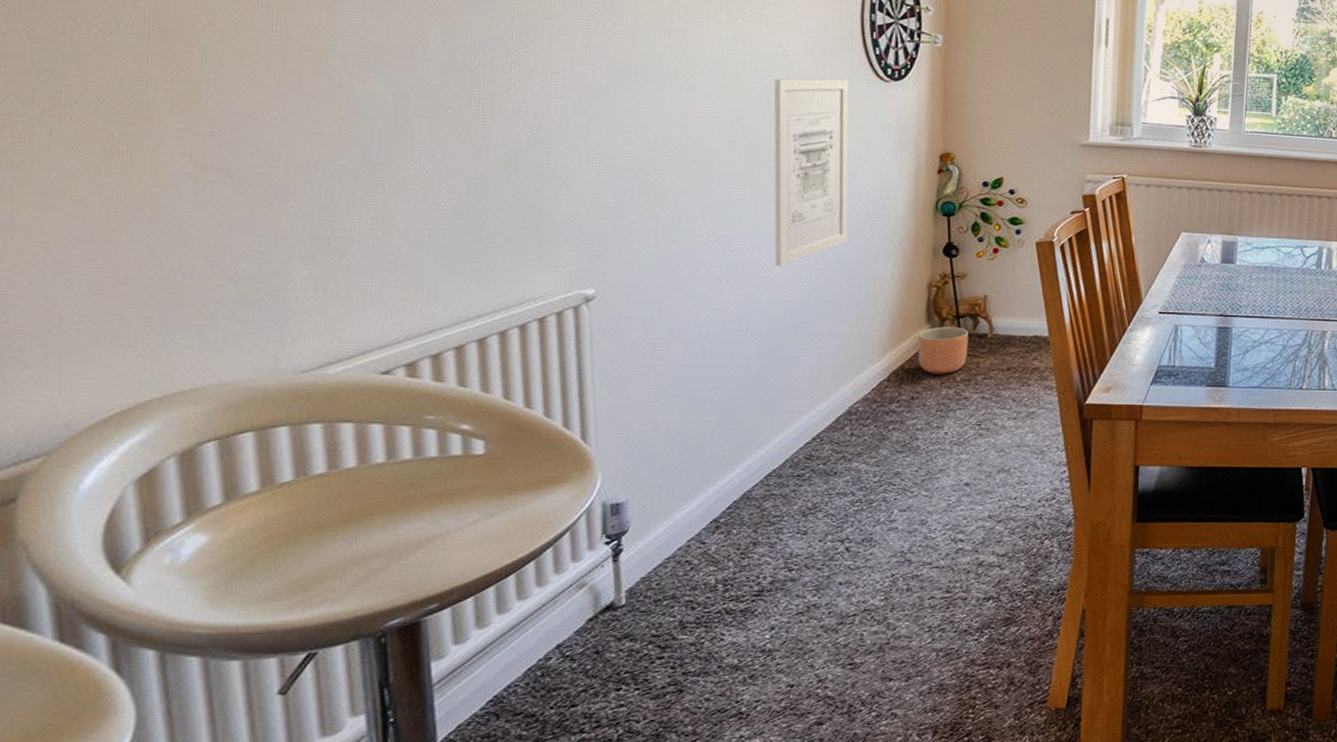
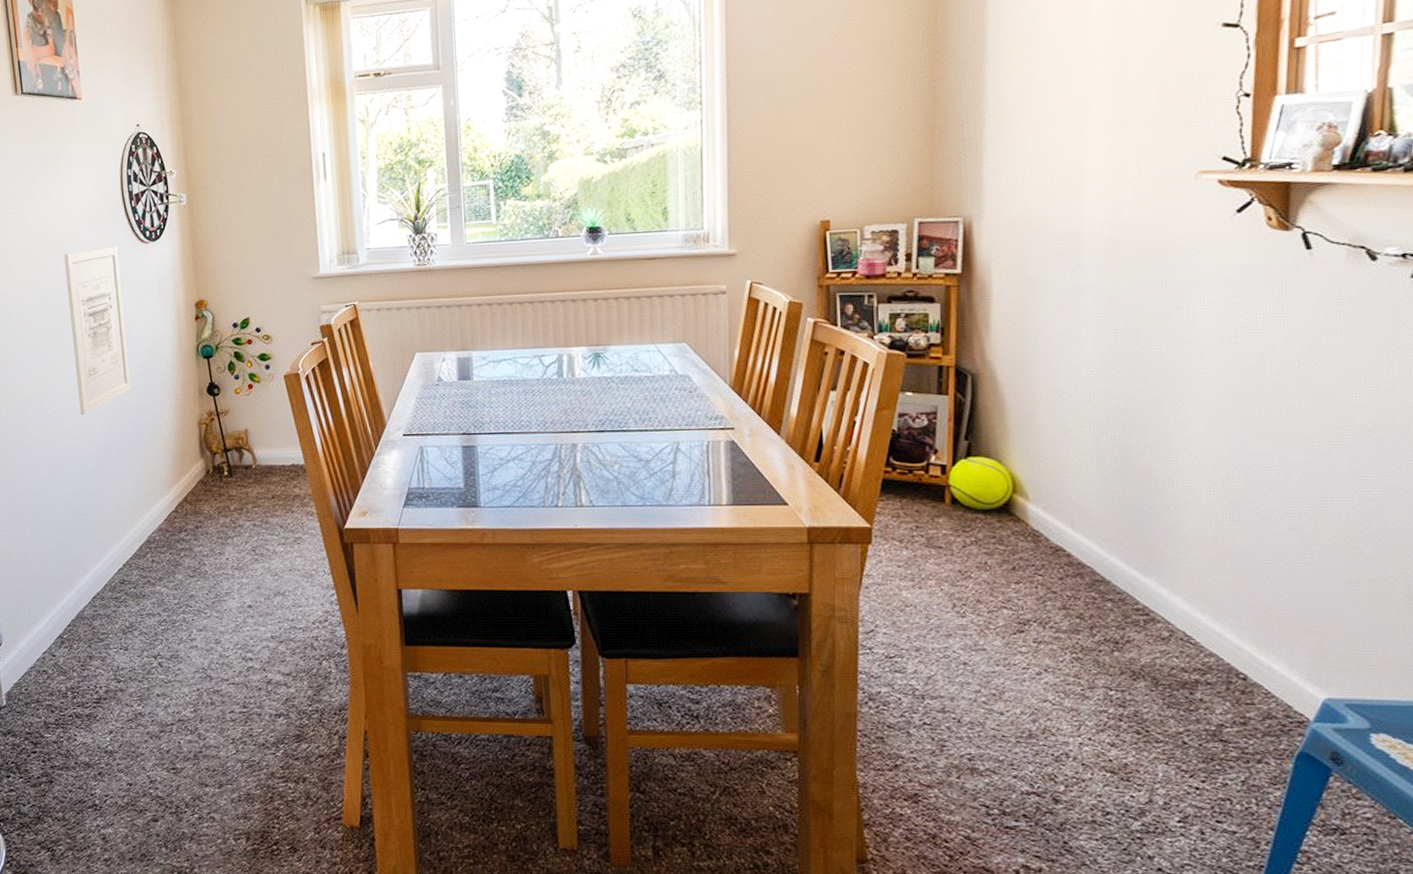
planter: present [917,326,969,375] -> none [195,460,238,505]

